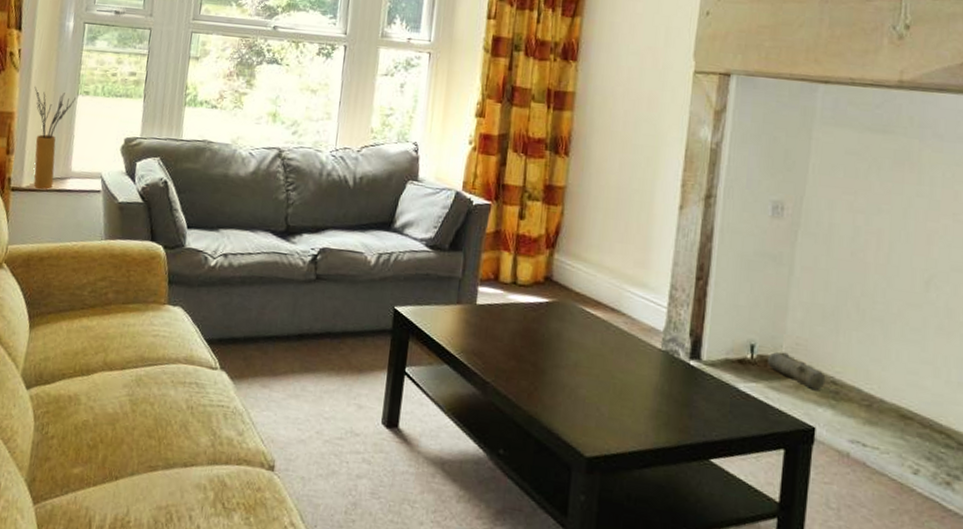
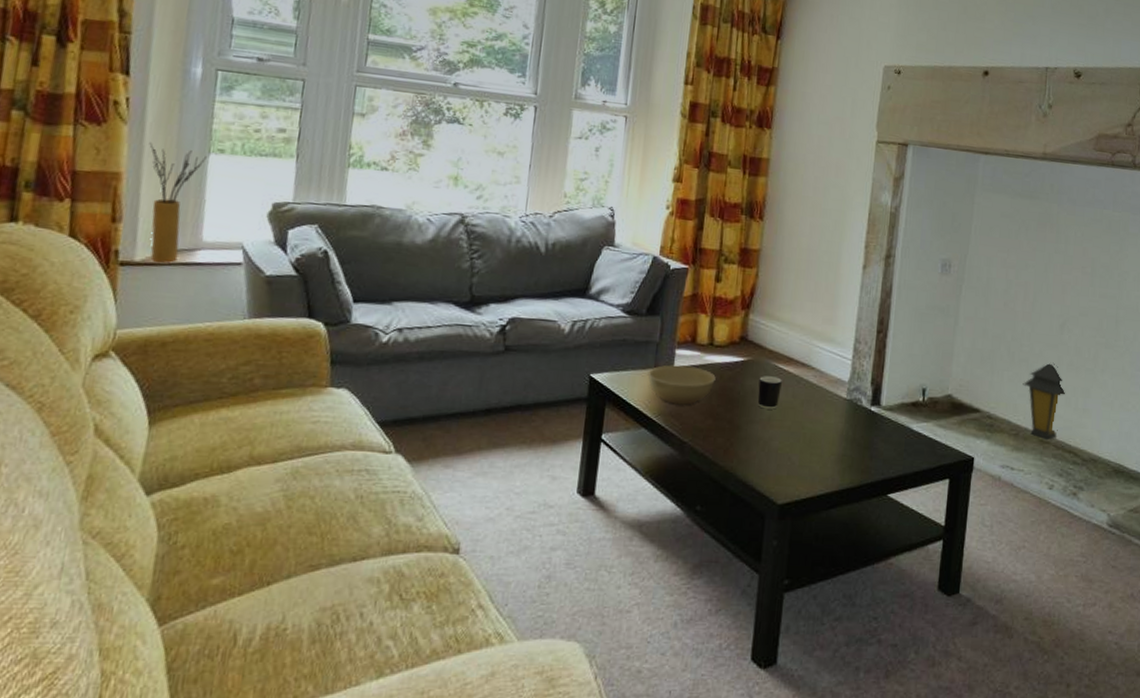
bowl: none [450,302,519,345] -> present [648,365,716,405]
mug: none [563,319,591,356] -> present [757,376,783,410]
decorative log: present [768,352,826,390] -> none [936,394,983,424]
lantern: none [876,324,934,417] -> present [1022,362,1066,441]

